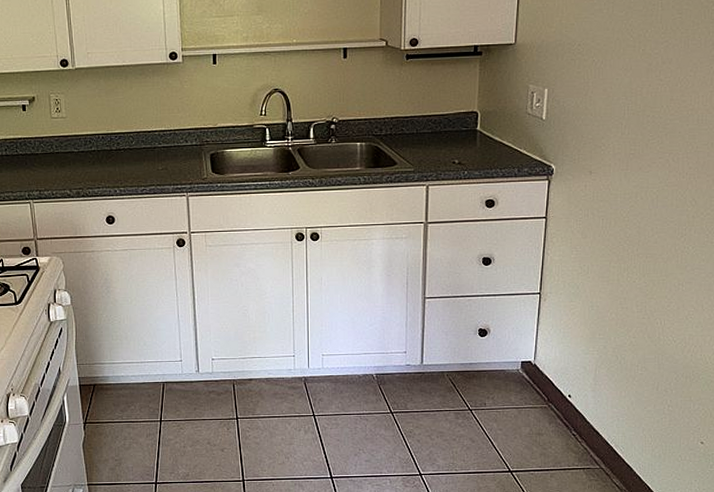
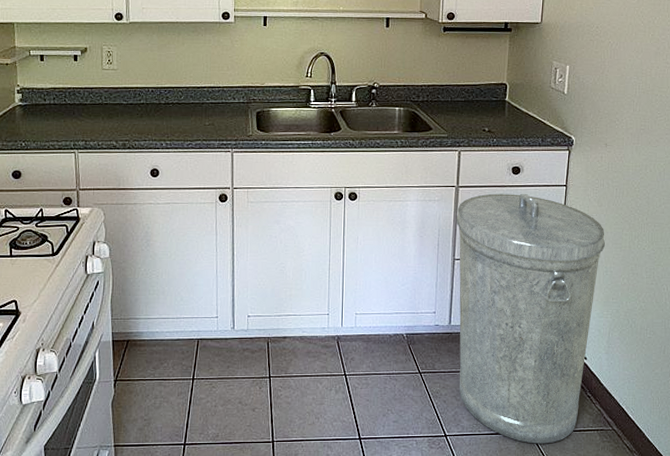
trash can: none [425,228,590,482] -> present [455,193,605,444]

